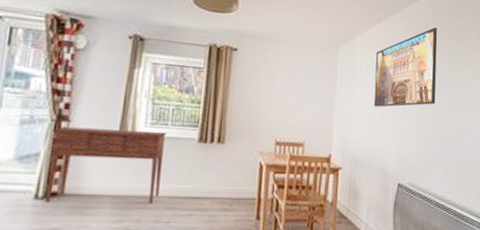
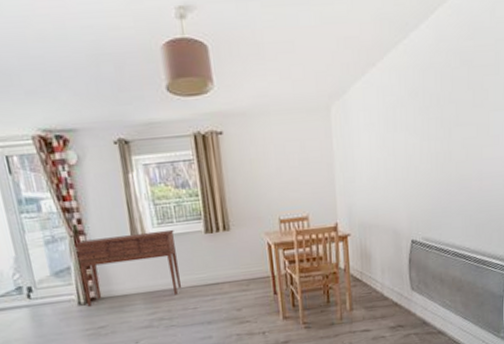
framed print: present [373,27,438,107] -> none [374,57,447,165]

